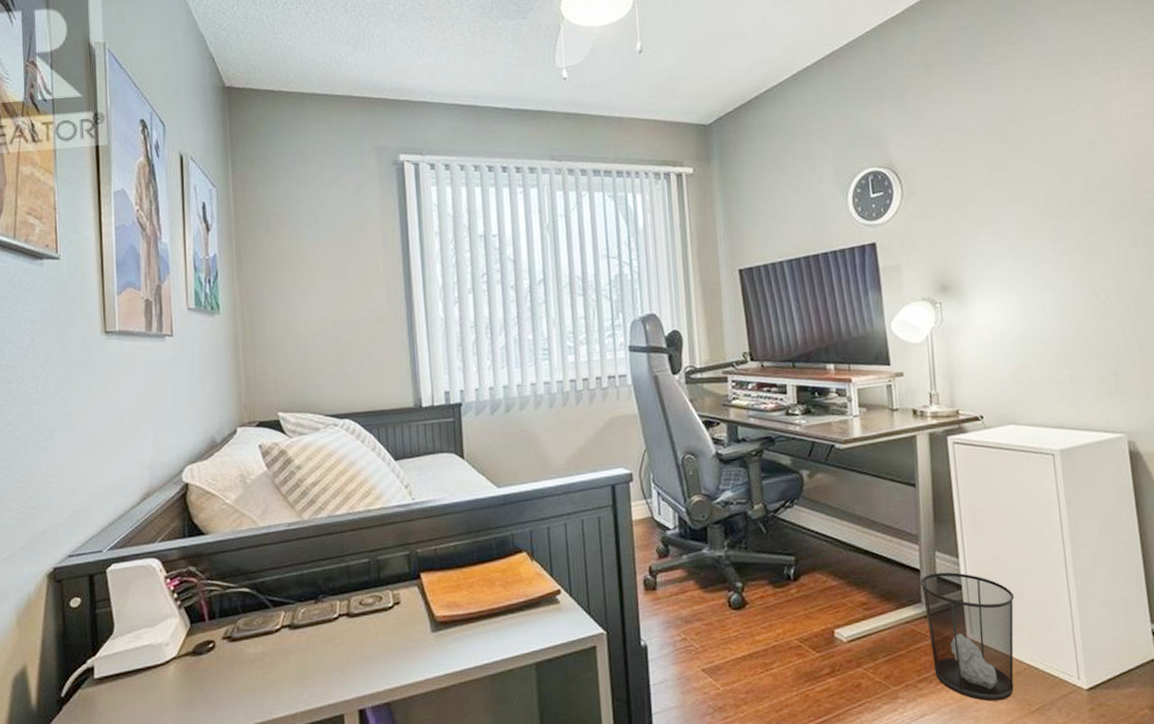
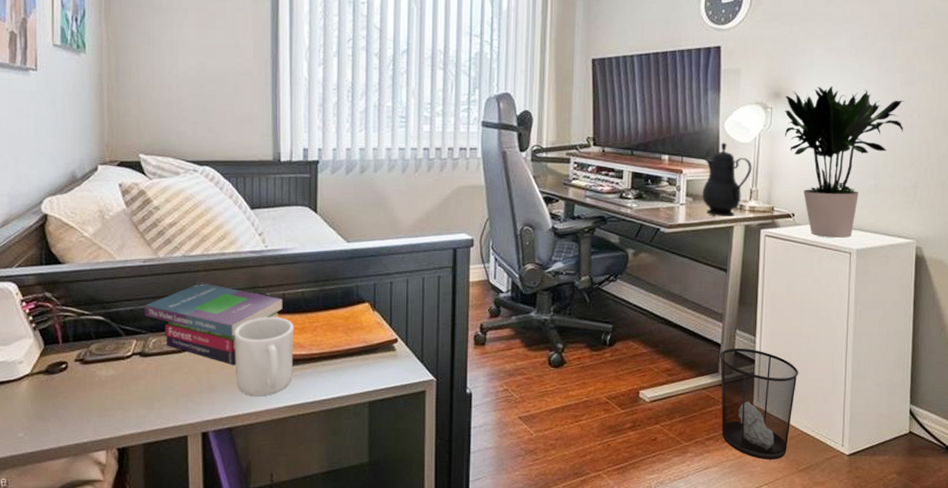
books: none [290,543,435,632] -> present [144,282,283,365]
mug: none [385,574,451,665] -> present [233,316,294,396]
coffeepot: none [872,344,928,427] -> present [702,142,752,218]
potted plant: none [954,273,1092,440] -> present [784,86,905,238]

